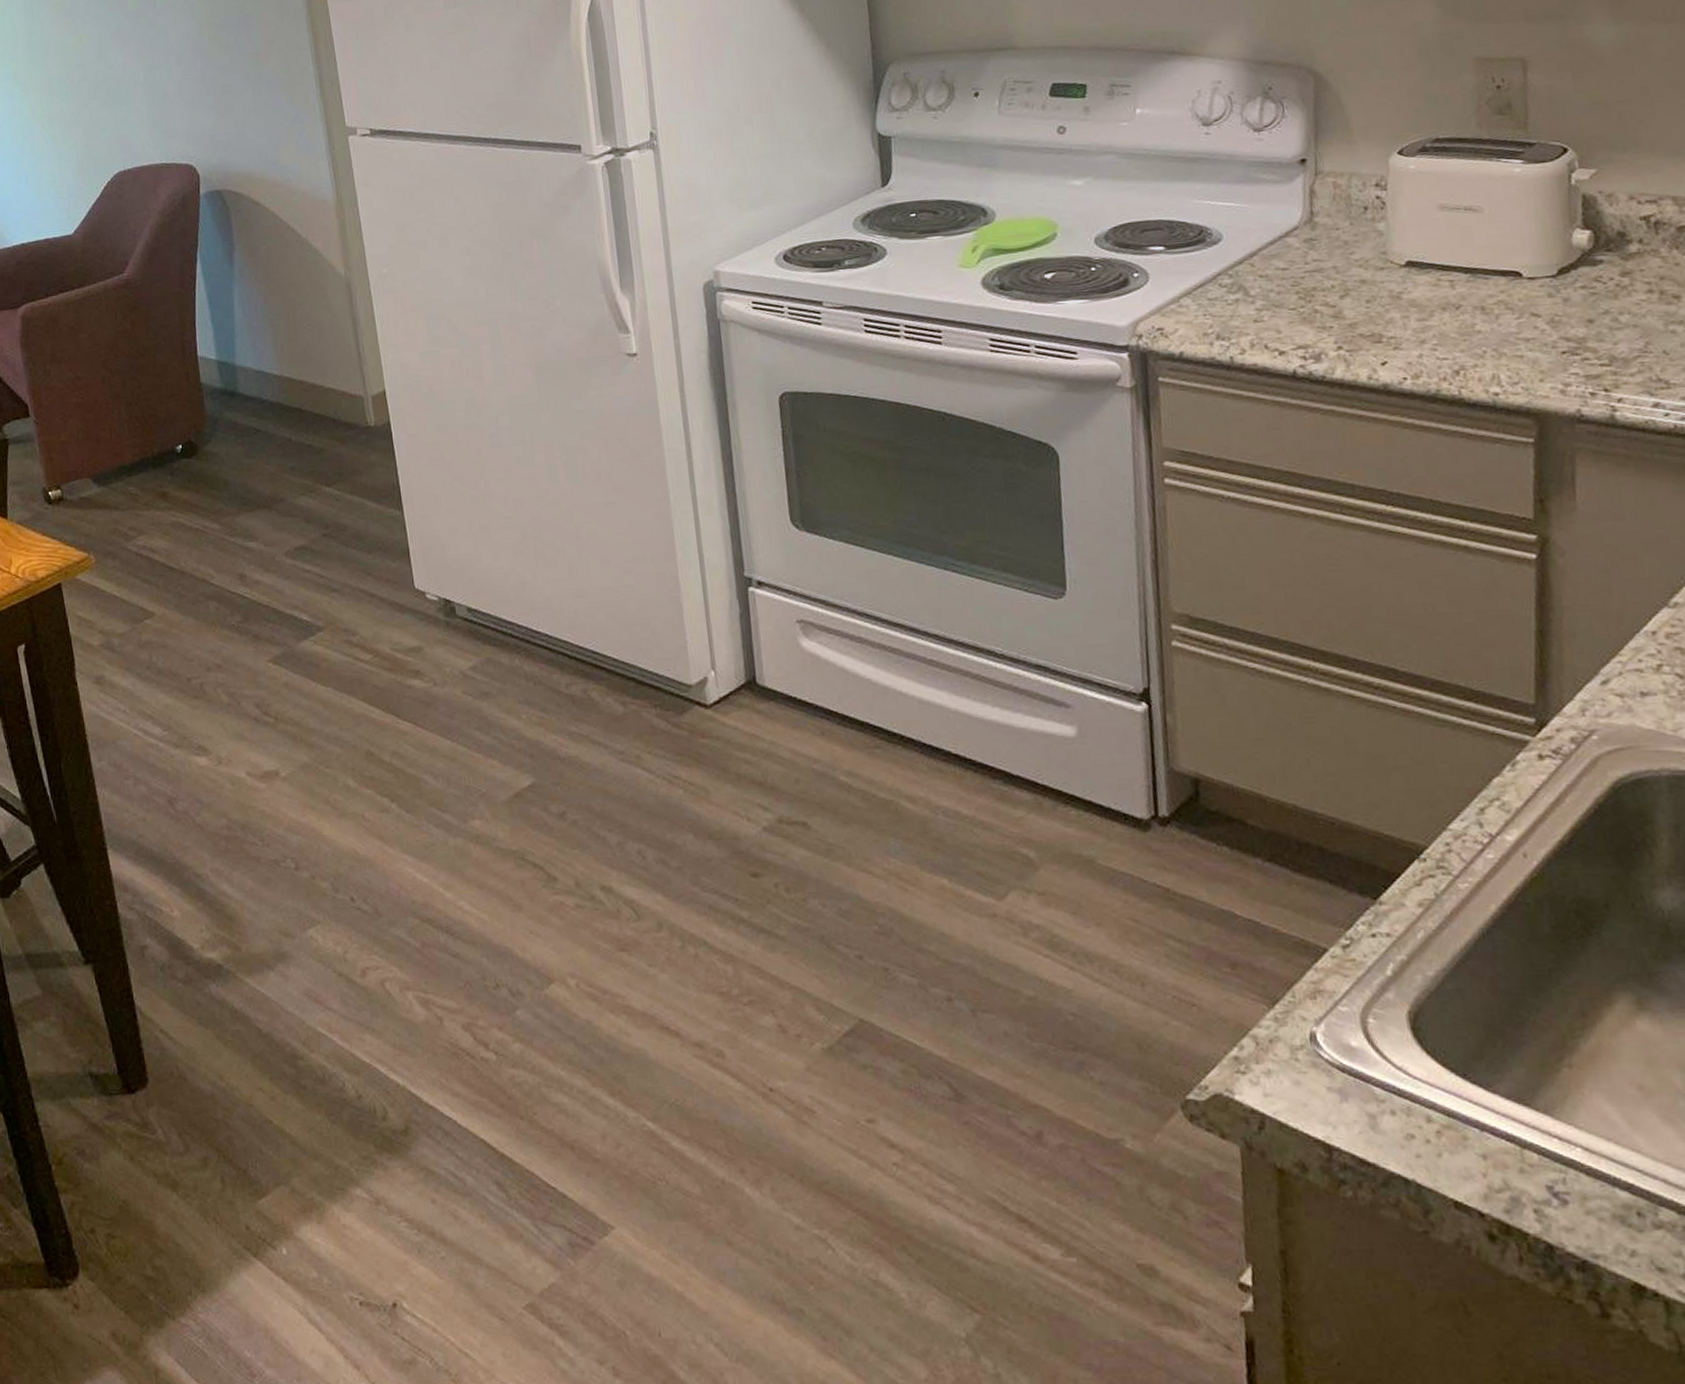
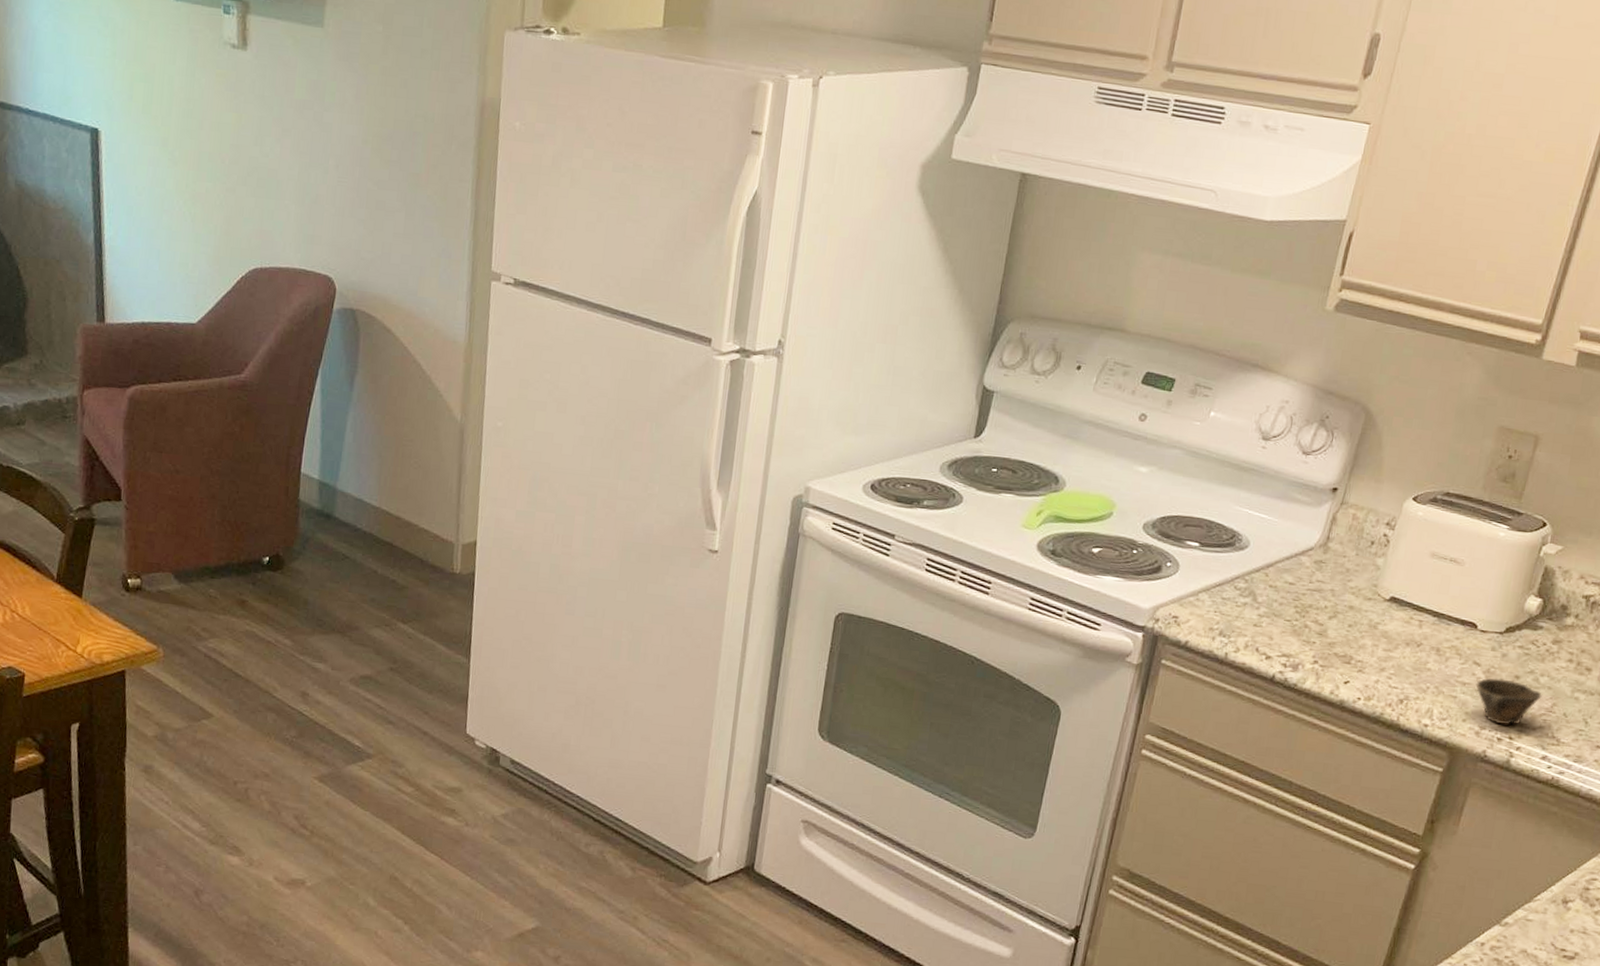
cup: none [1542,325,1629,378] -> present [1475,677,1542,726]

